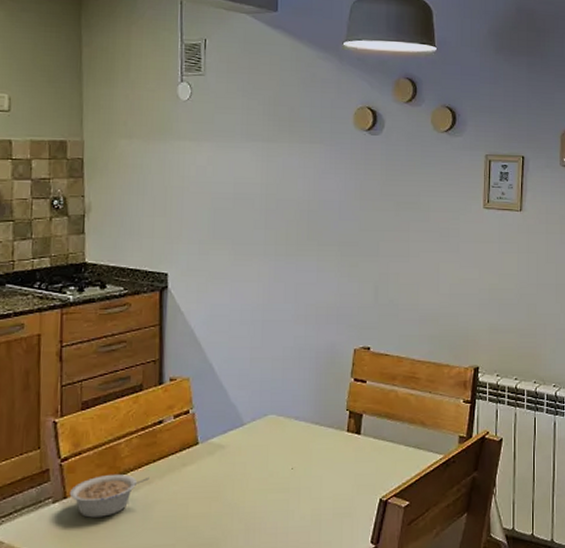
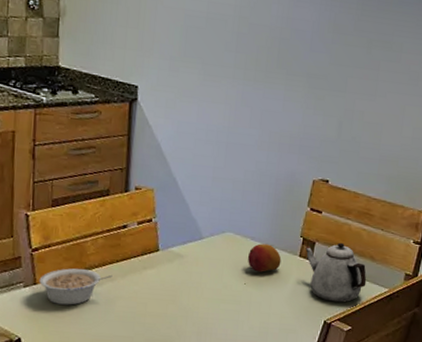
fruit: none [293,422,329,454] -> present [248,243,282,273]
teapot: none [353,411,420,477] -> present [305,242,367,303]

